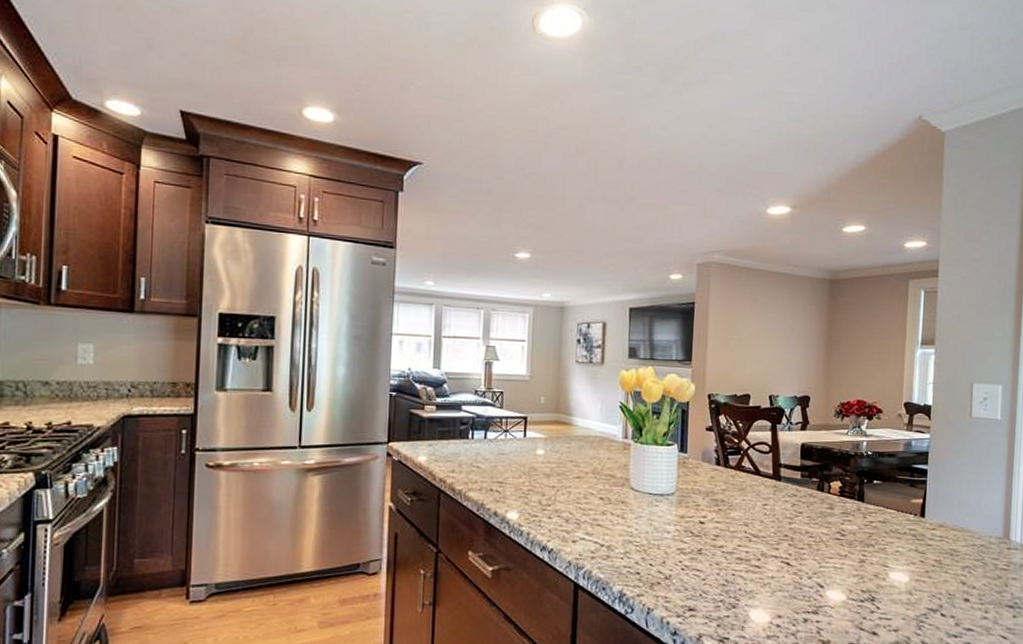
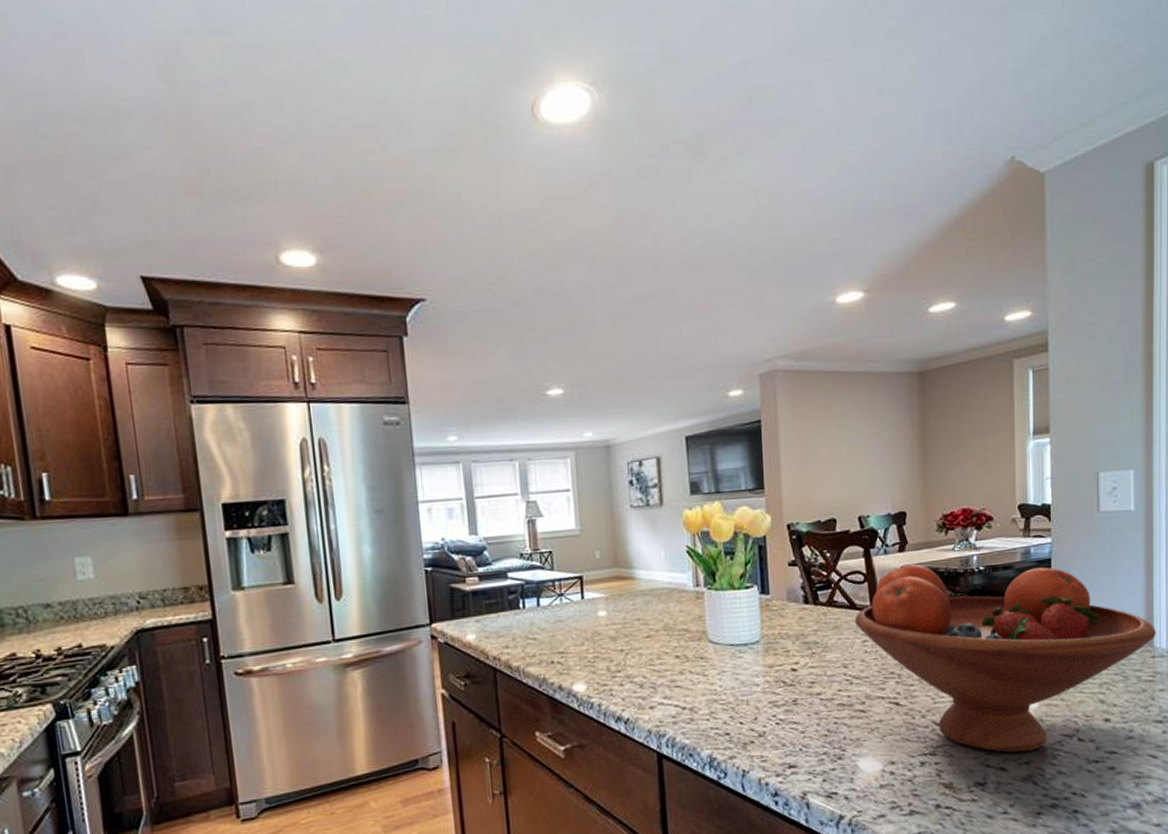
fruit bowl: none [757,442,1012,621] -> present [854,563,1156,753]

